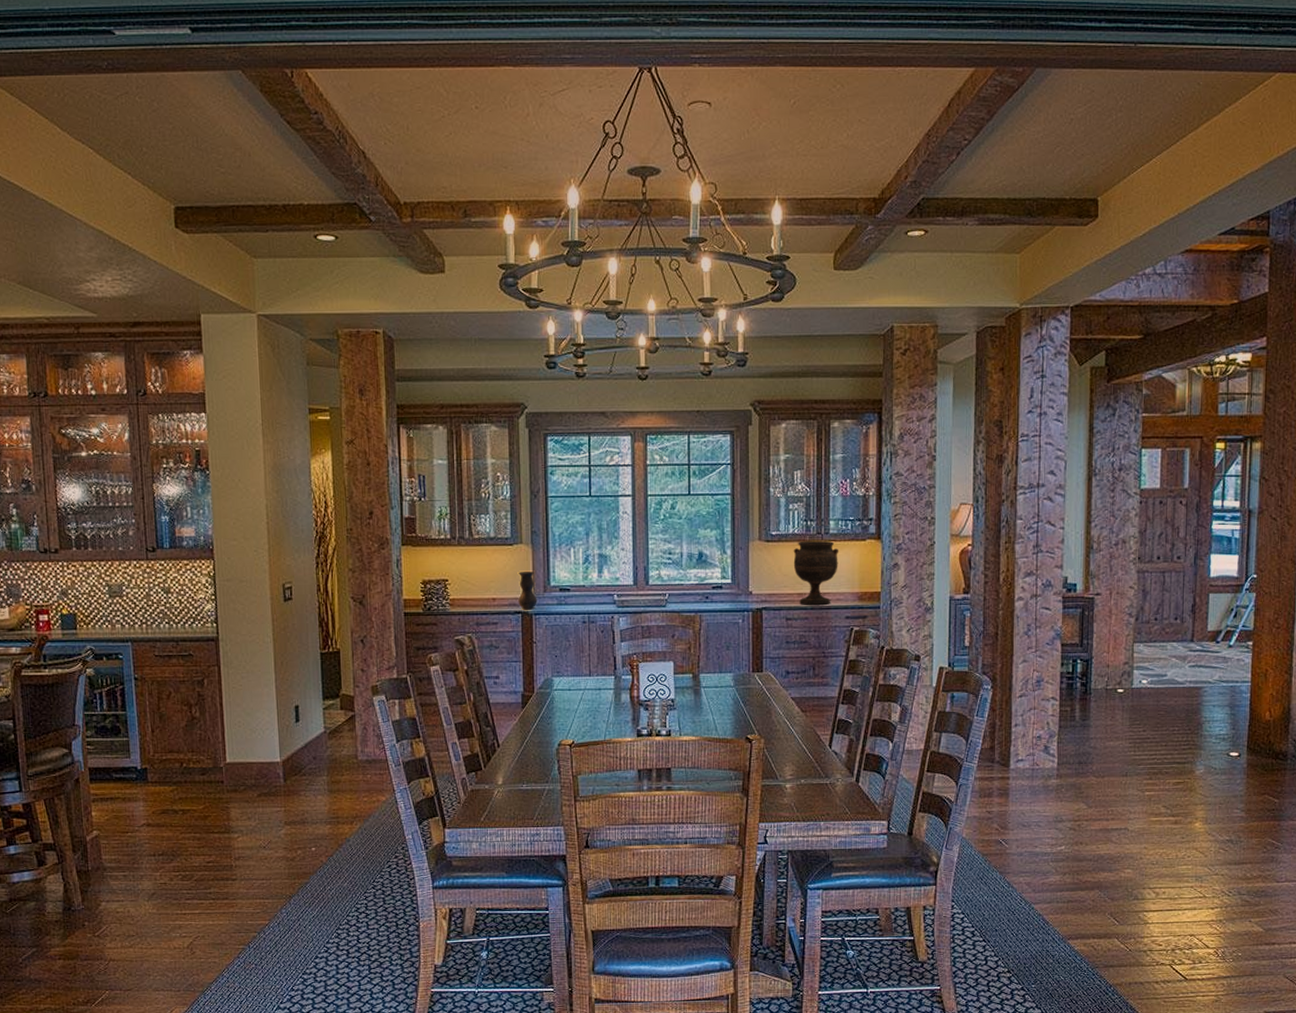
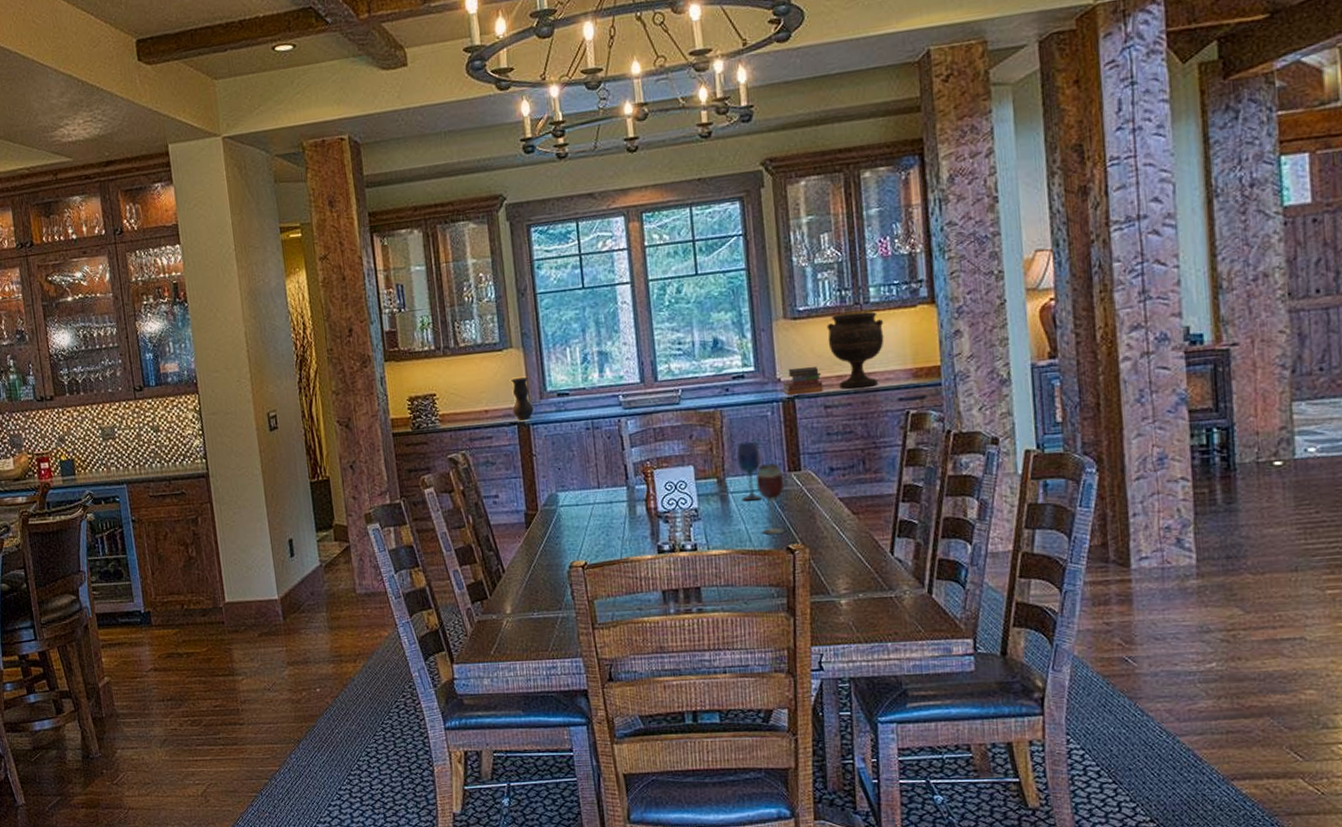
wineglass: none [710,644,730,695] -> present [736,441,763,501]
wineglass: none [725,663,748,725] -> present [755,463,786,535]
books: none [753,583,786,606] -> present [782,366,824,395]

